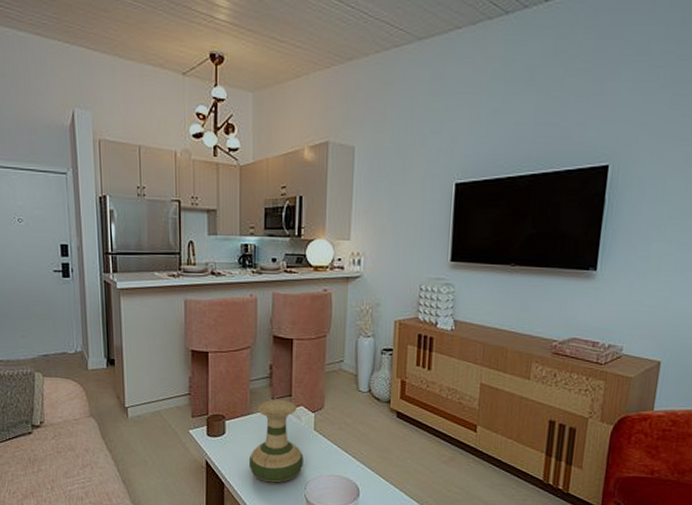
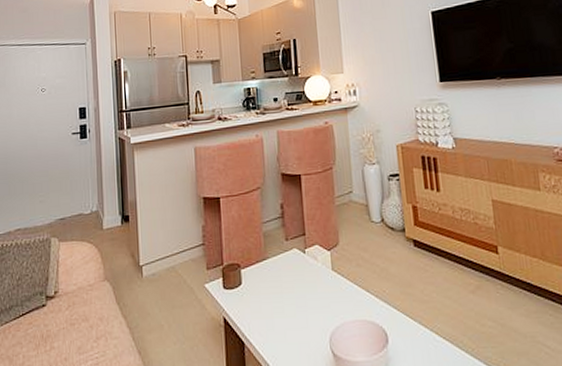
vase: present [250,399,304,483] -> none [269,239,325,336]

